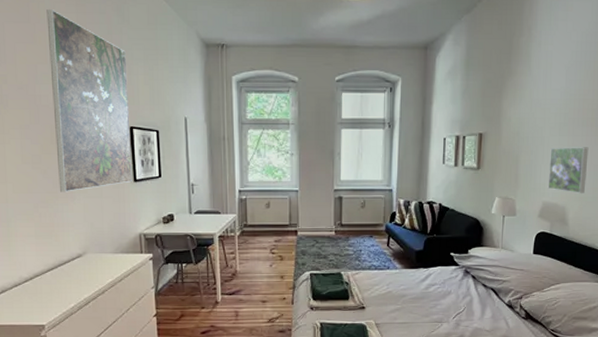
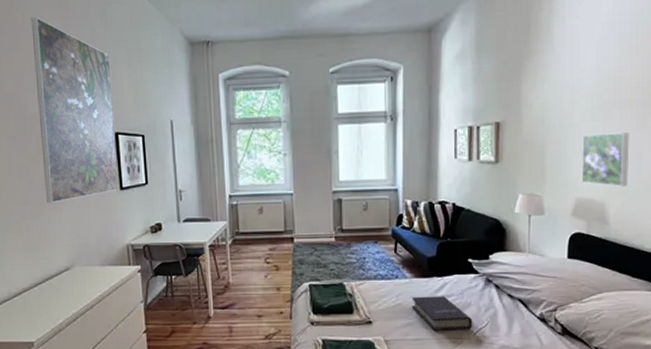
book: none [400,285,452,315] -> present [411,296,473,331]

